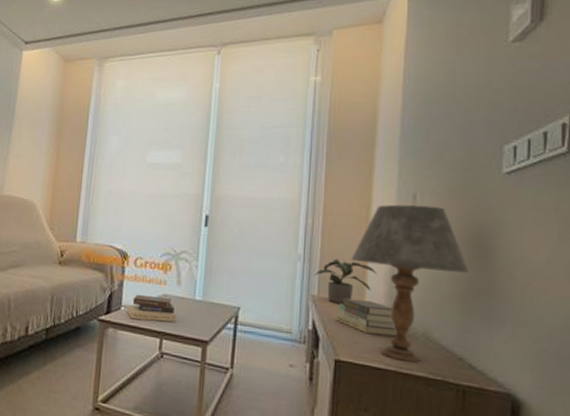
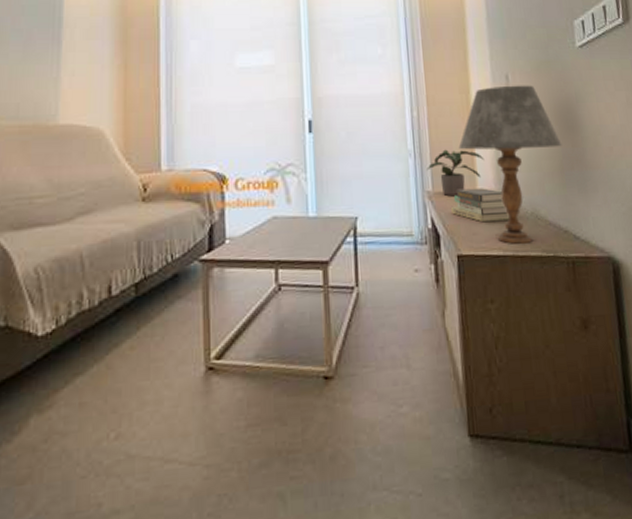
books: present [127,294,177,322] -> none [233,219,291,252]

